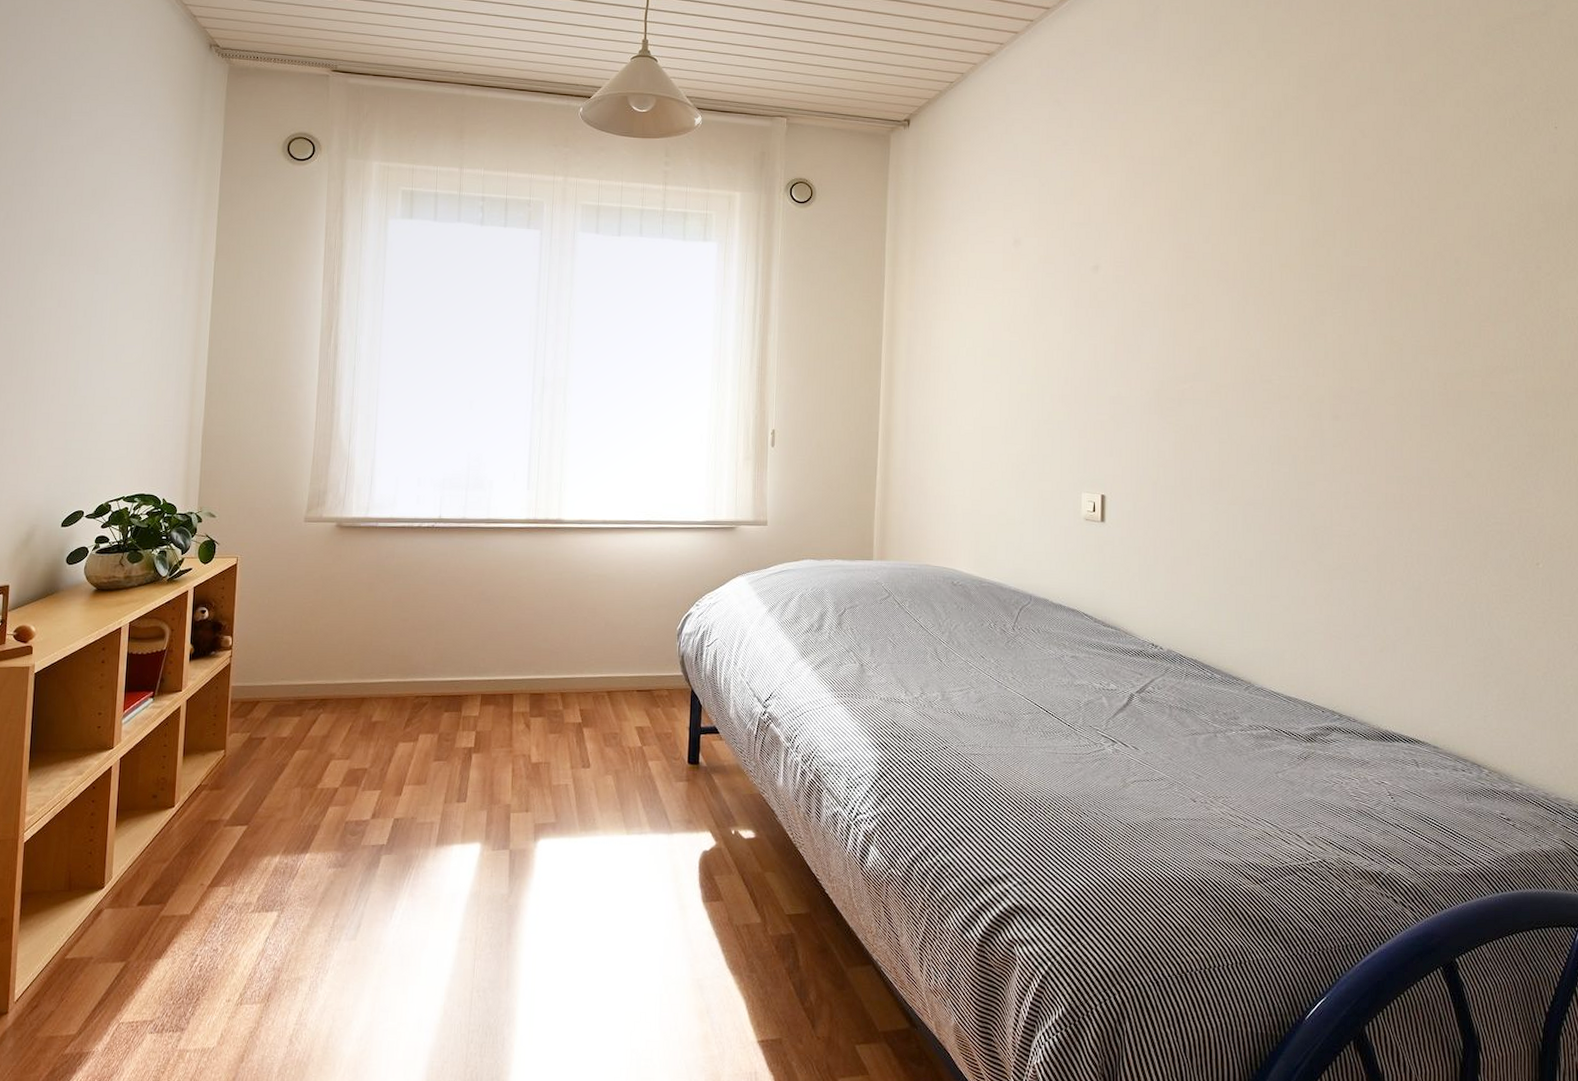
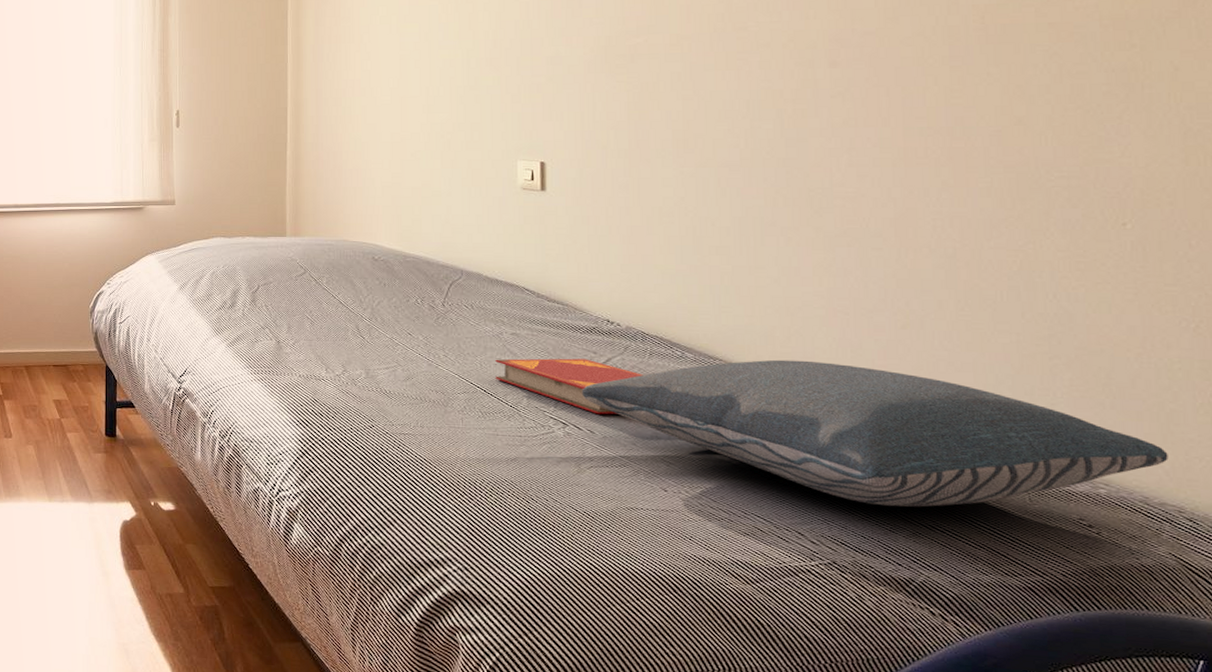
hardback book: none [1056,679,1180,732] -> present [495,358,644,415]
pillow: none [1129,679,1562,809] -> present [581,359,1168,507]

